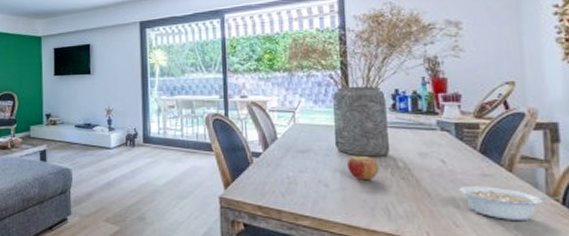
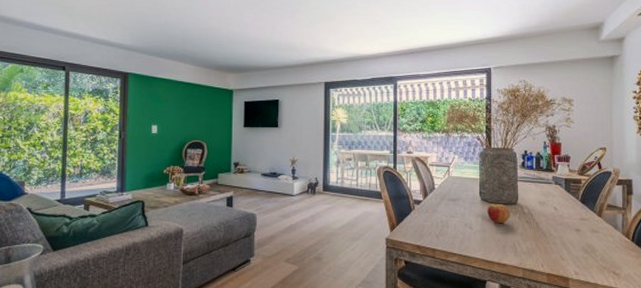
legume: present [459,186,560,220] -> none [565,228,631,253]

